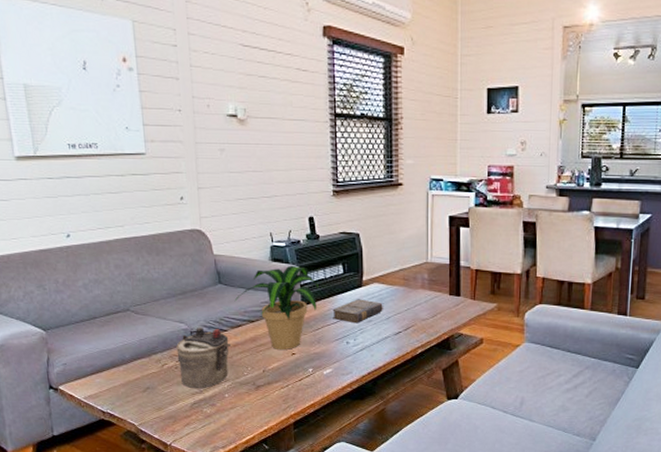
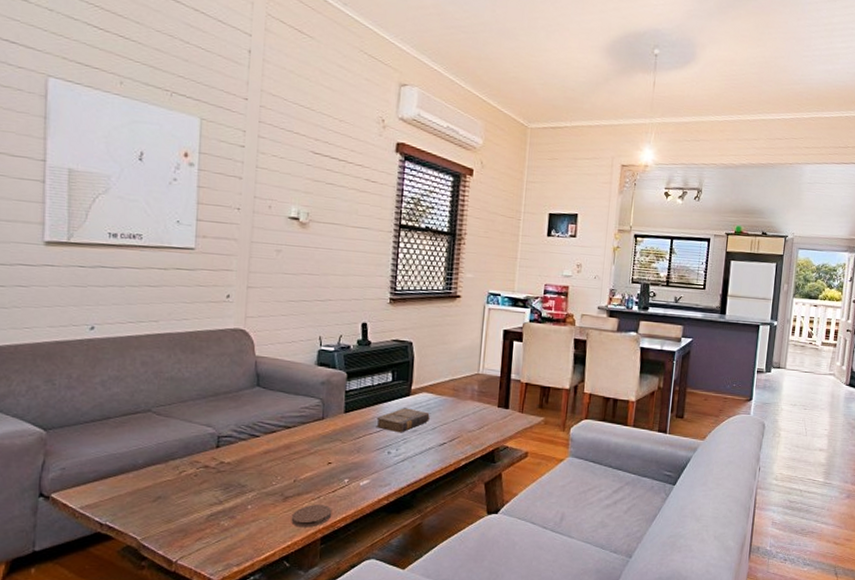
teapot: present [176,327,232,388] -> none [198,432,263,498]
potted plant: present [234,265,319,350] -> none [271,370,365,458]
coaster: none [264,392,300,414] -> present [291,504,331,528]

